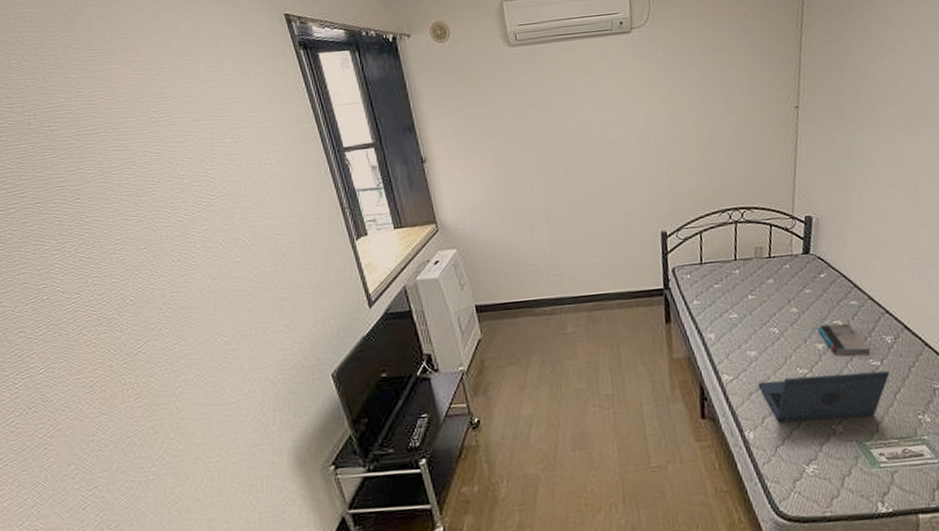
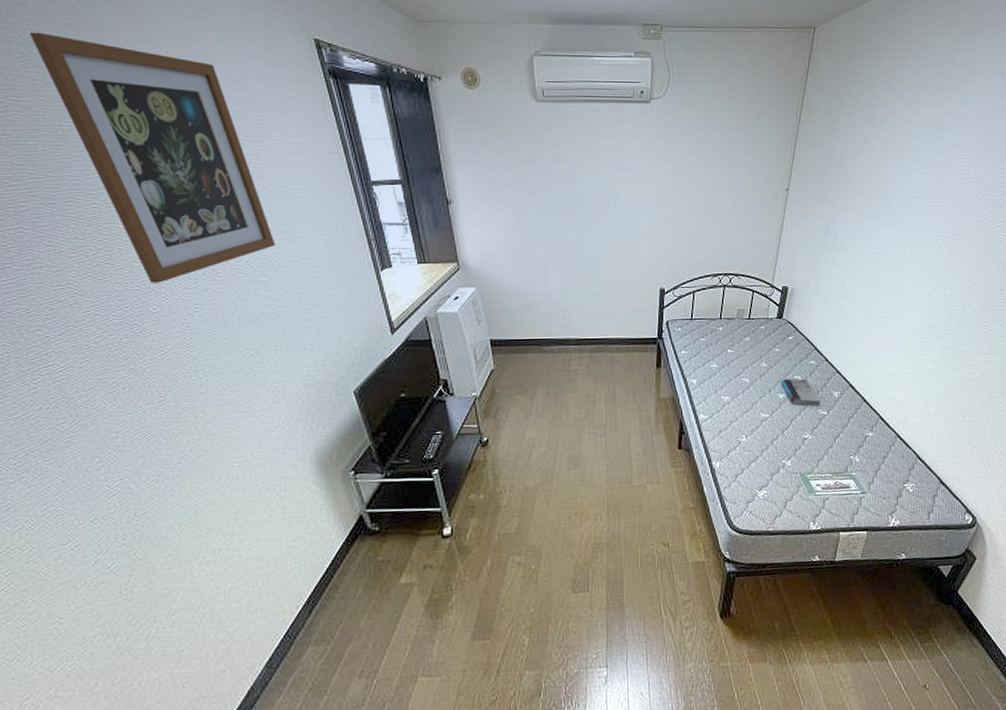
wall art: none [26,41,249,274] -> present [30,32,275,283]
laptop: present [758,371,890,422] -> none [727,419,833,456]

